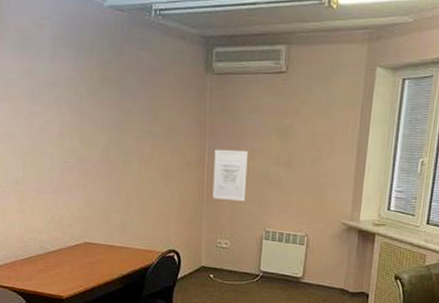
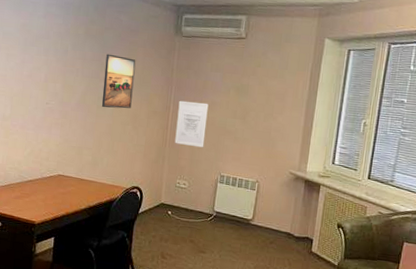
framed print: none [126,99,163,163] -> present [102,53,136,109]

